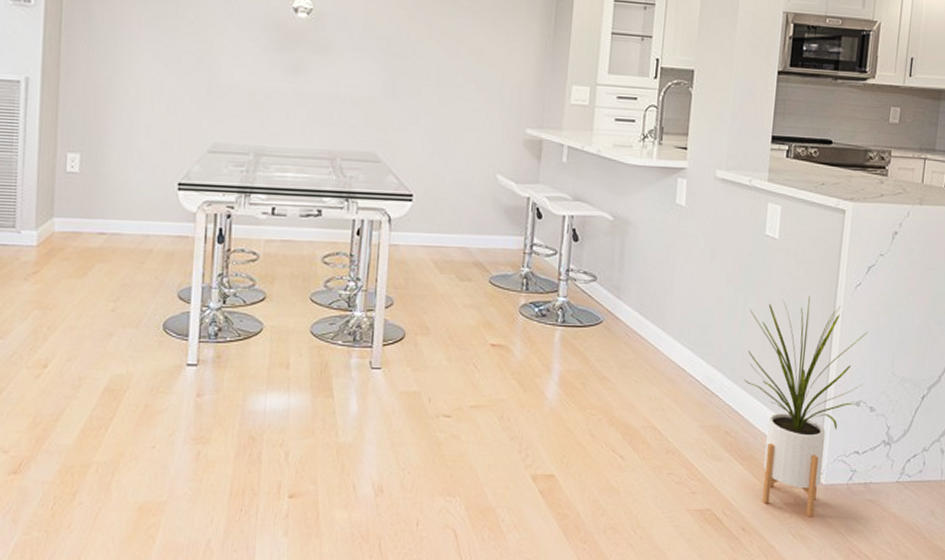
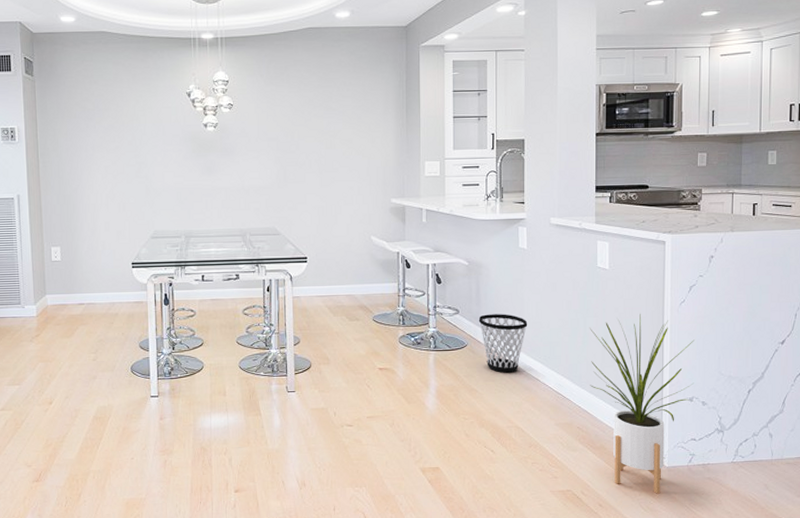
wastebasket: none [619,284,678,359] -> present [478,314,528,373]

